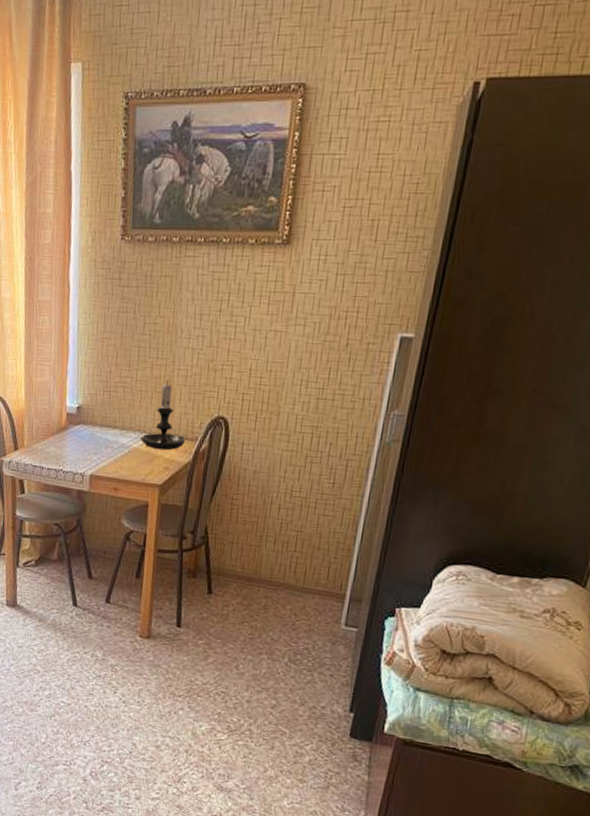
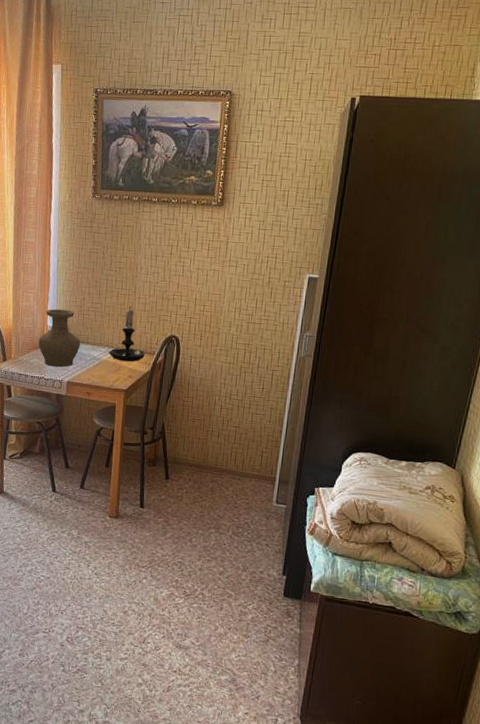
vase: none [55,384,106,458] -> present [38,308,81,368]

